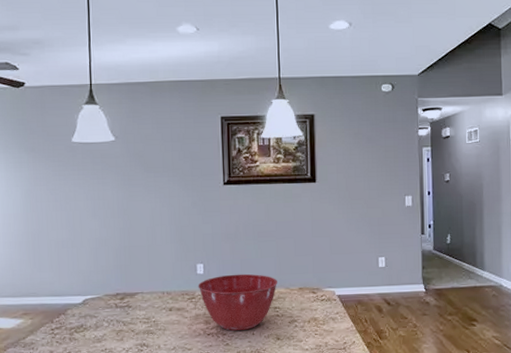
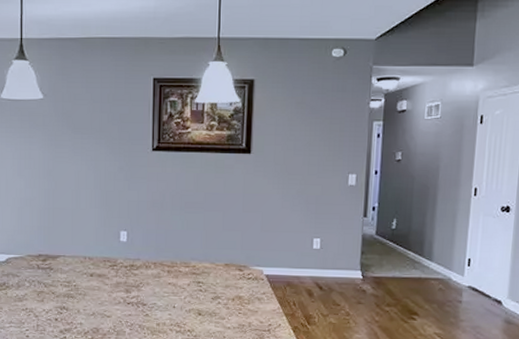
mixing bowl: present [198,273,277,331] -> none [120,244,202,302]

